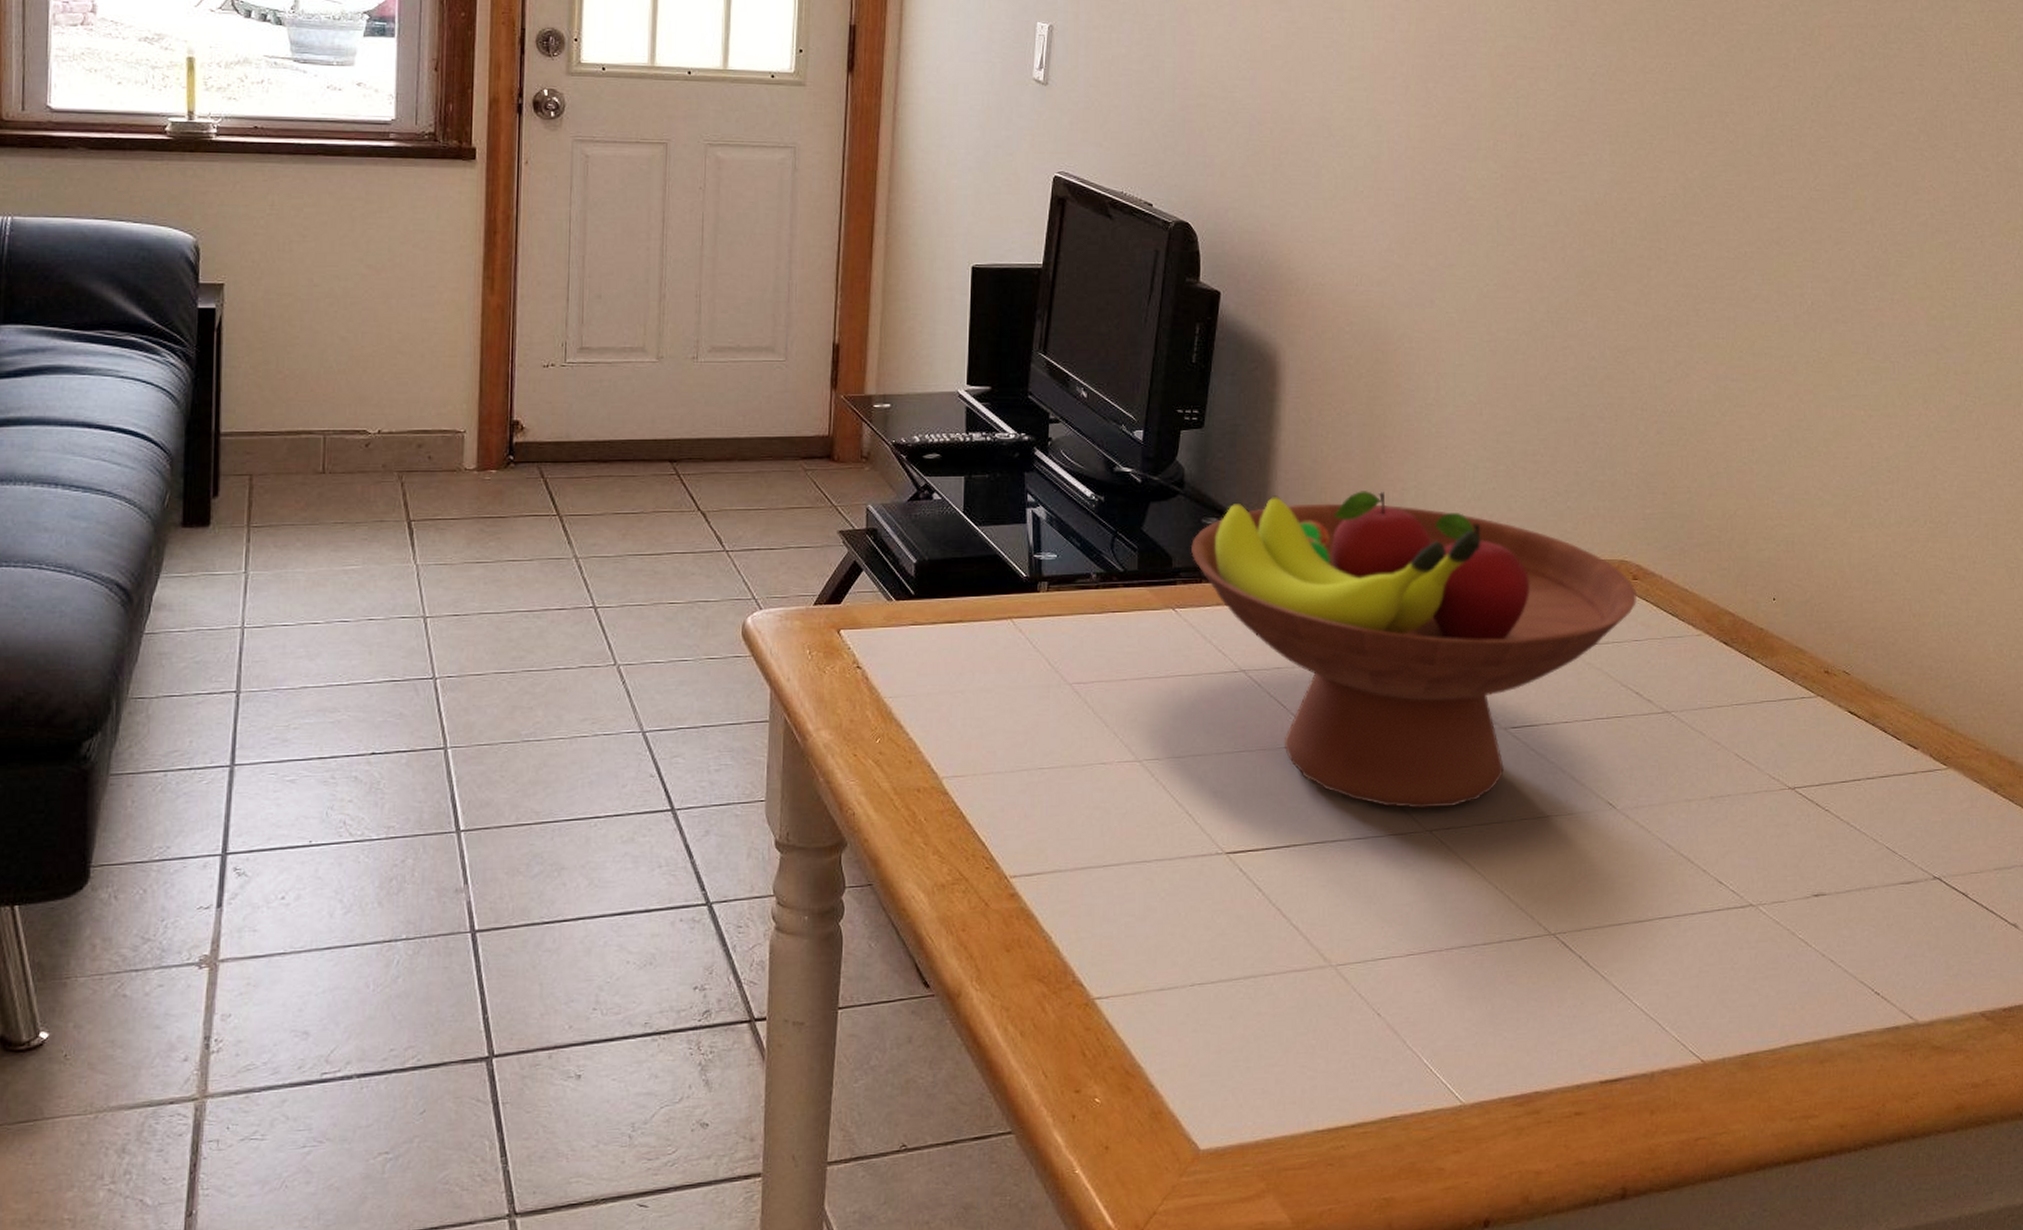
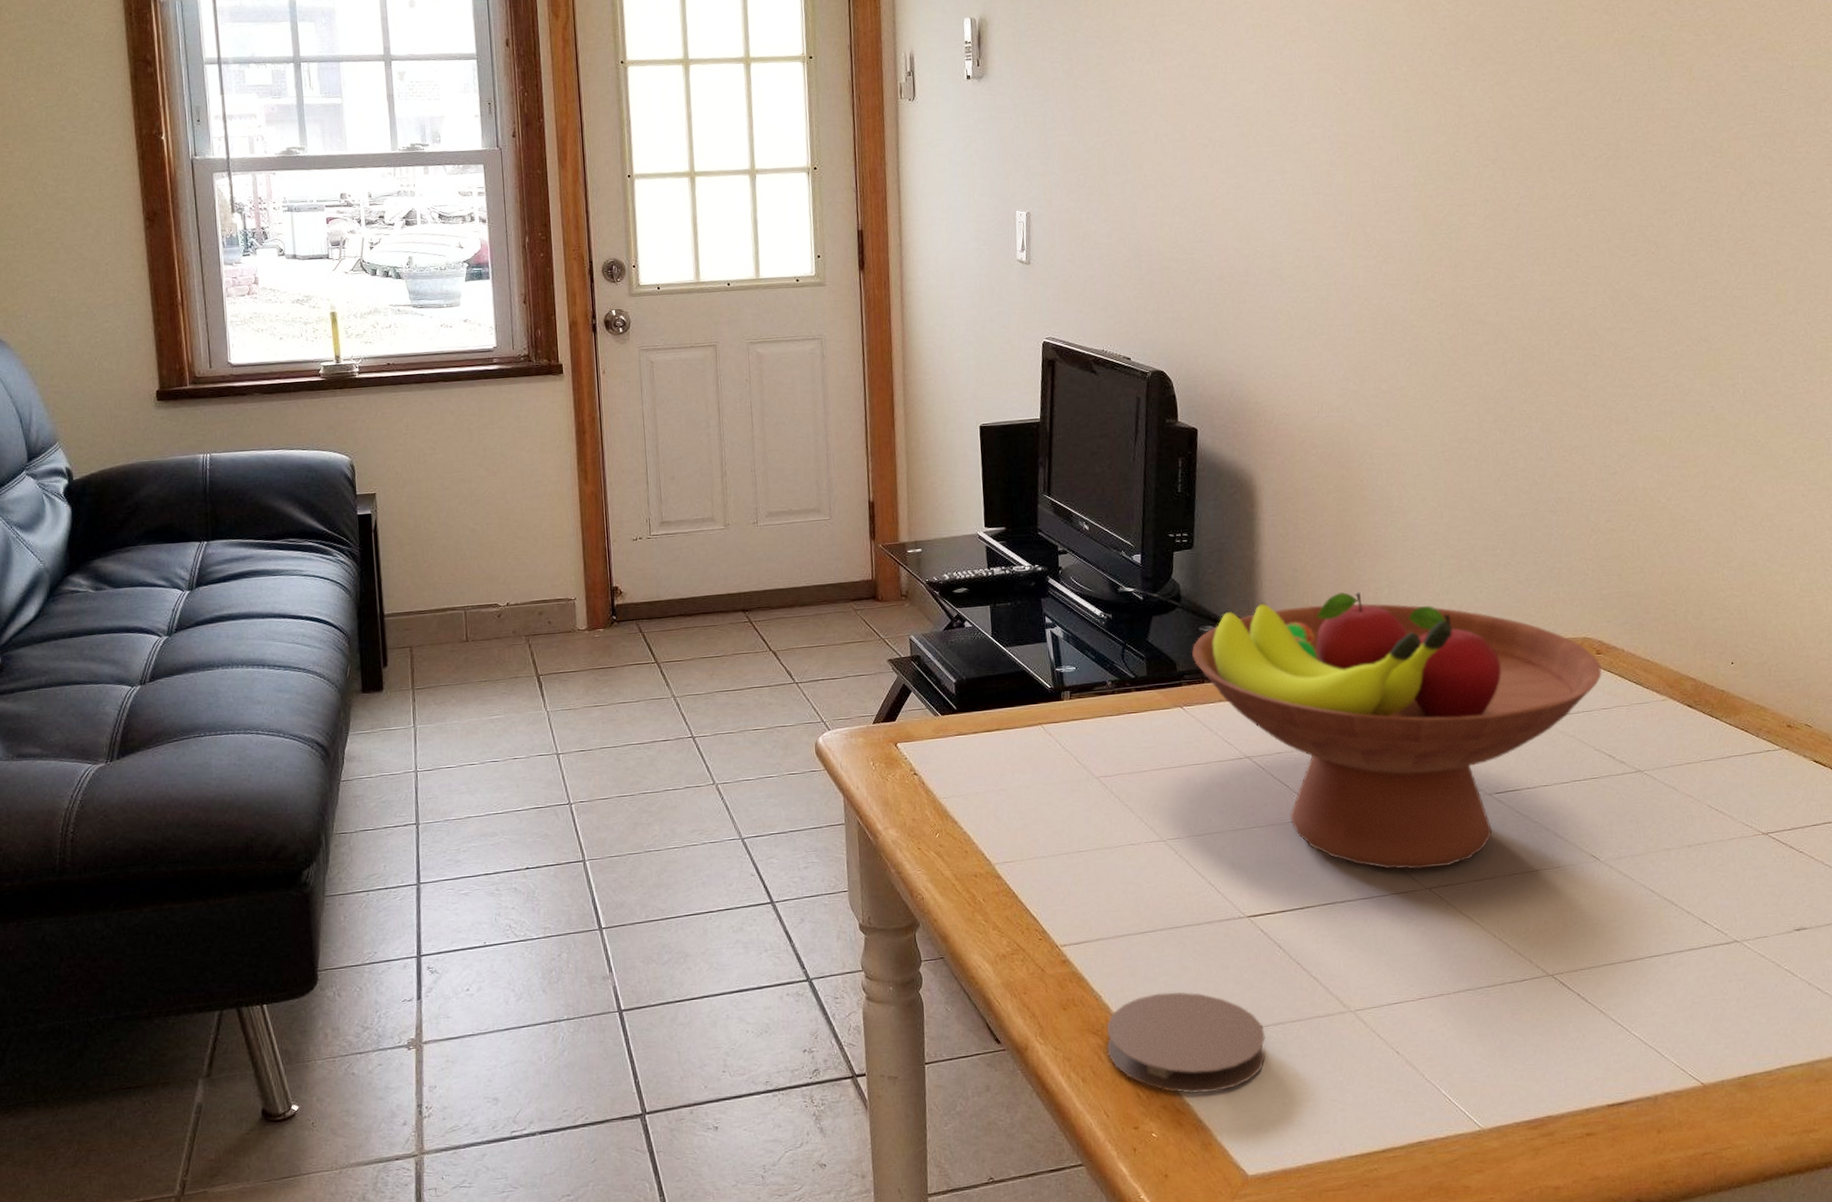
coaster: none [1052,936,1234,1054] -> present [1106,992,1266,1094]

